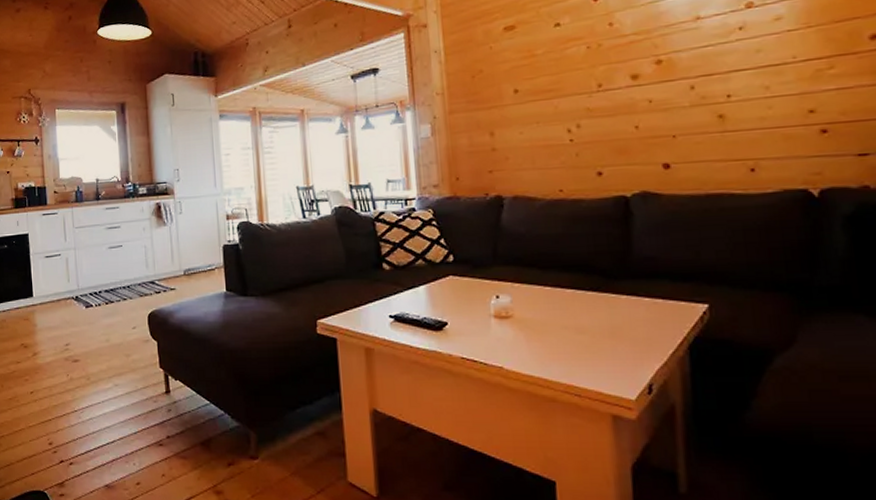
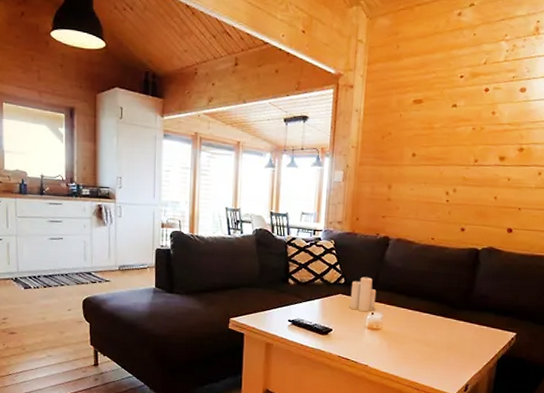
candle: none [463,248,502,296] -> present [349,276,377,312]

